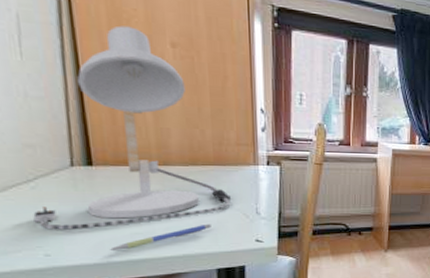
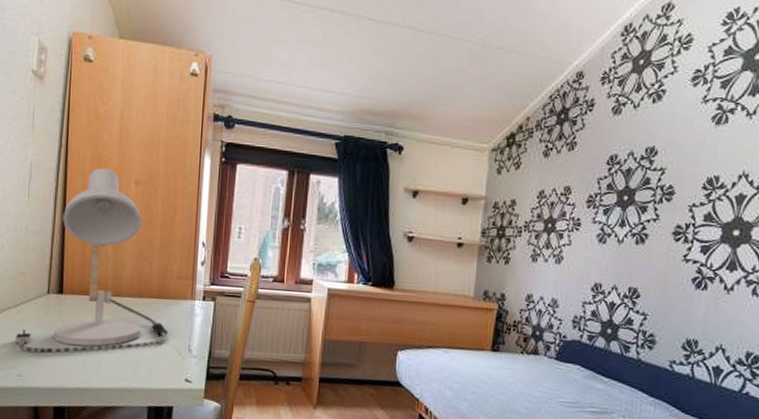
pen: present [109,223,211,250] -> none [64,357,148,377]

